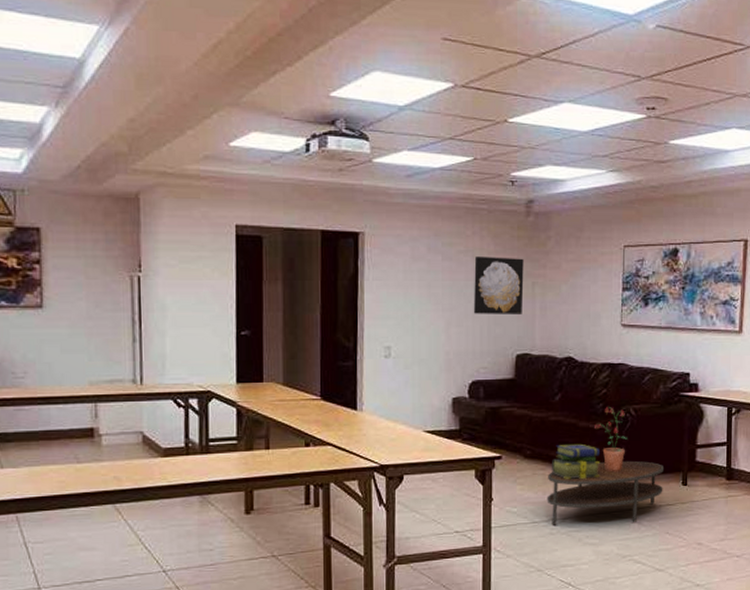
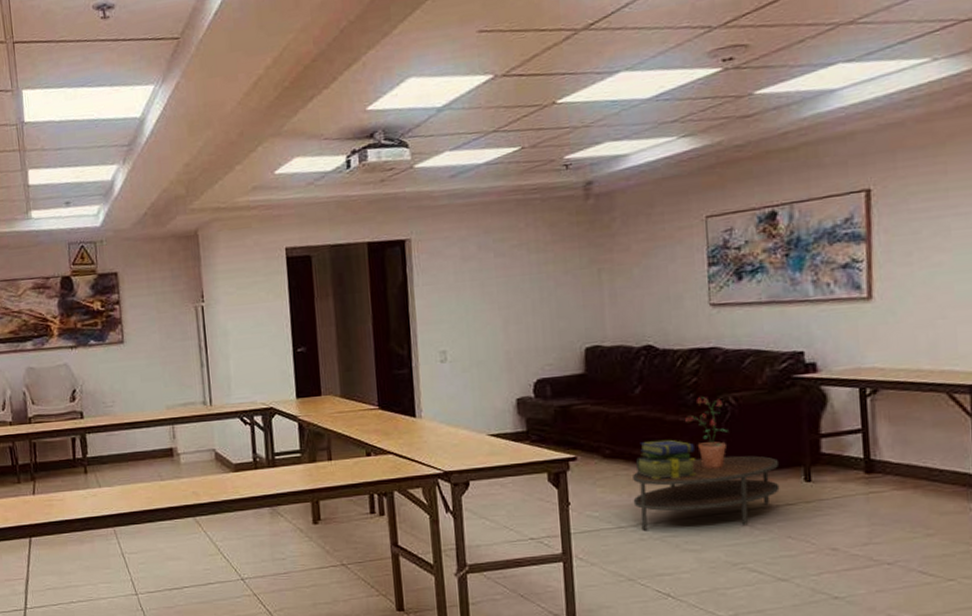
wall art: present [473,256,524,314] -> none [530,244,589,310]

